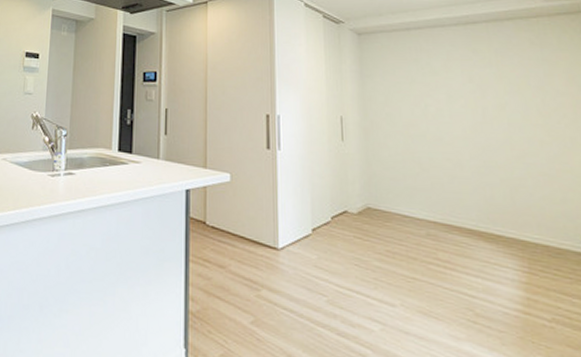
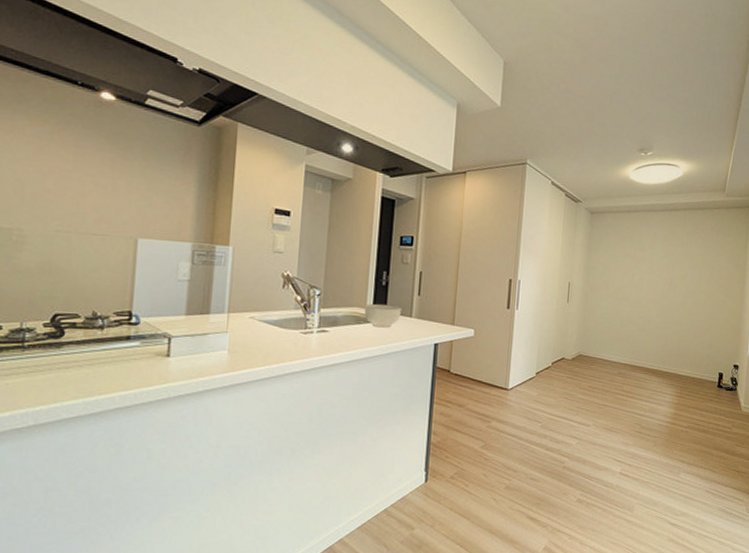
bowl: none [109,144,149,171] -> present [364,303,403,328]

